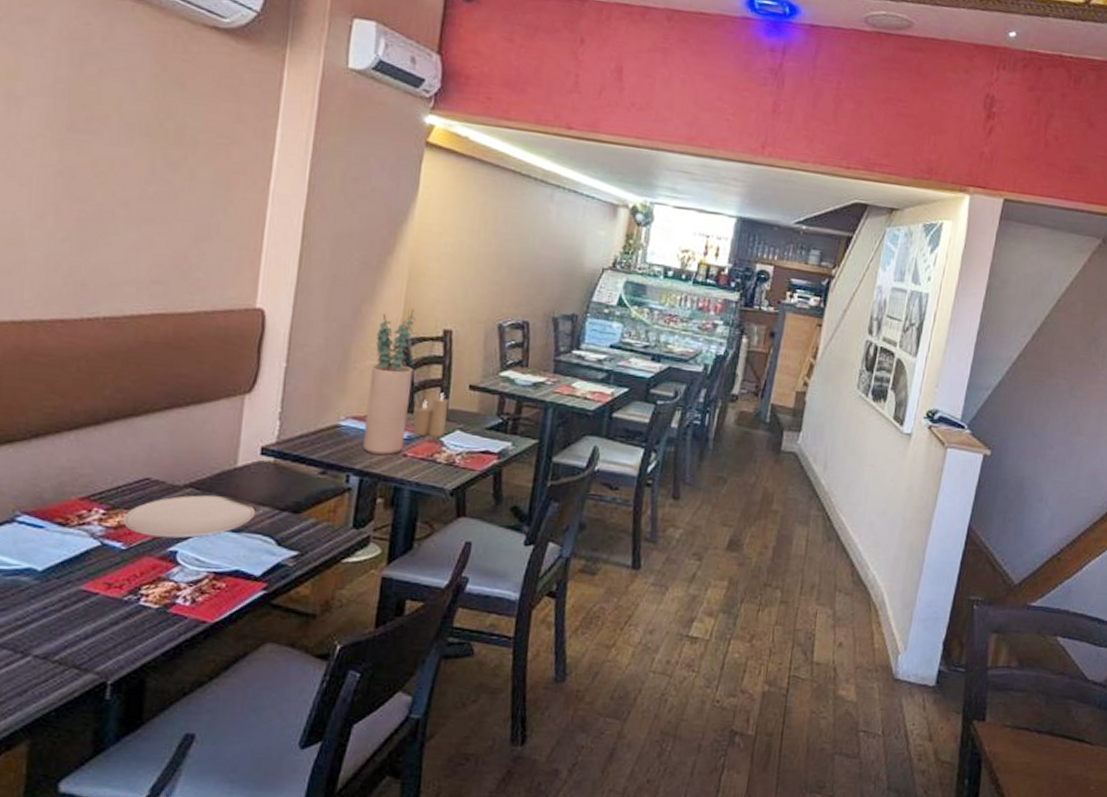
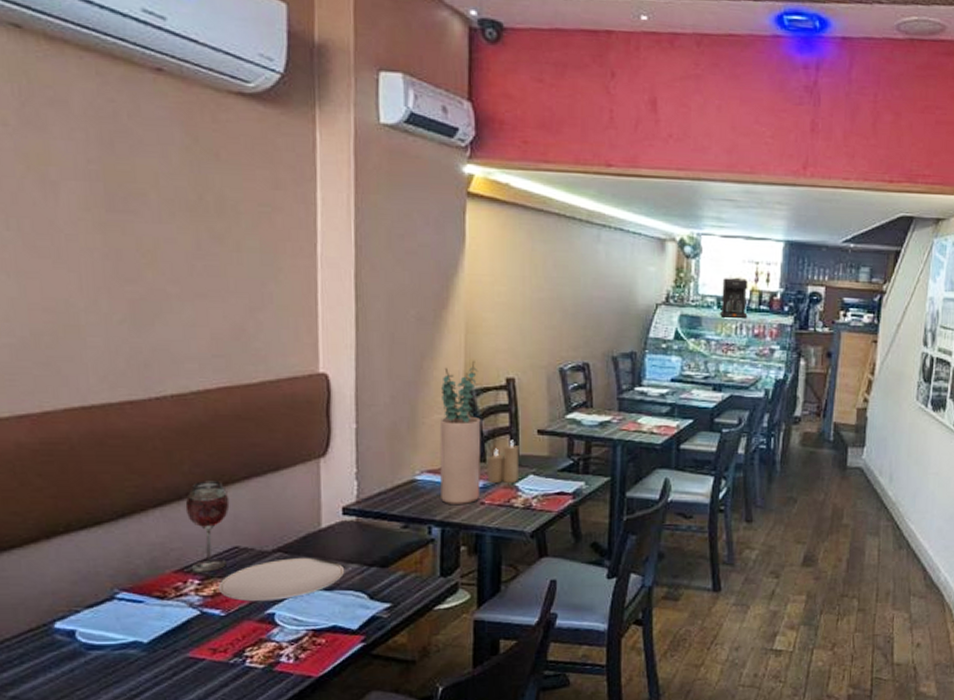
wineglass: none [97,407,148,502] -> present [185,481,230,572]
coffee maker: none [666,248,697,292] -> present [720,278,748,319]

